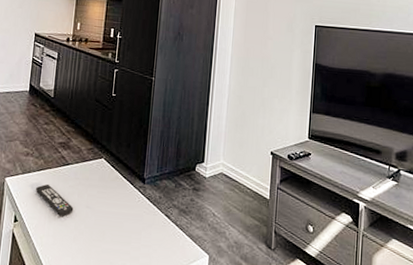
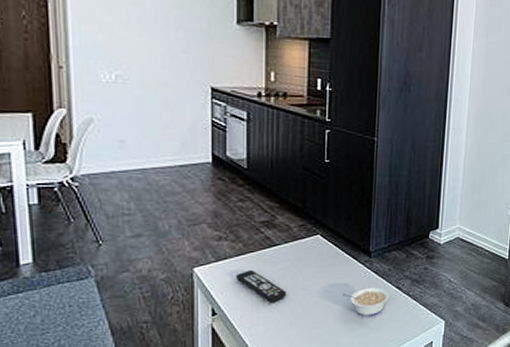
legume: none [119,211,160,241] -> present [343,286,390,316]

